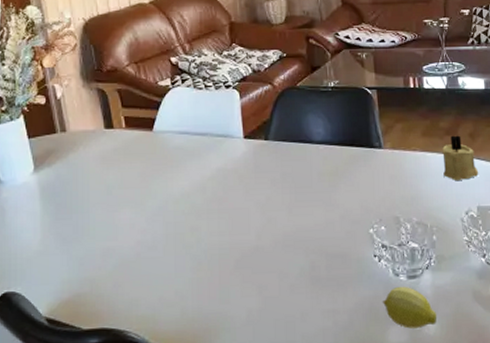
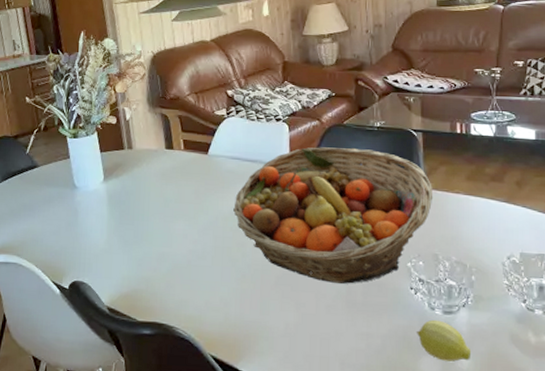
fruit basket: none [184,111,391,260] -> present [233,147,433,284]
candle: present [442,135,479,182] -> none [486,182,524,227]

